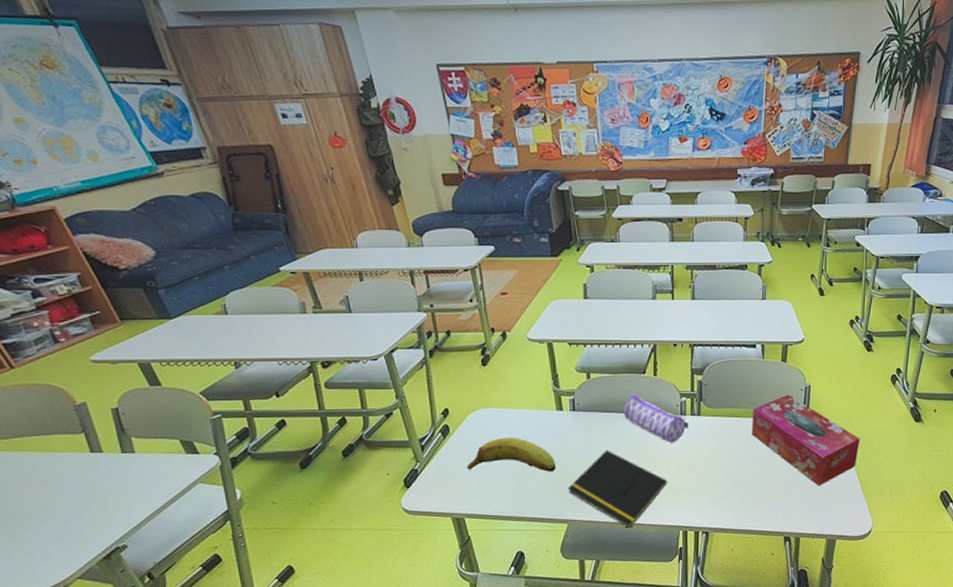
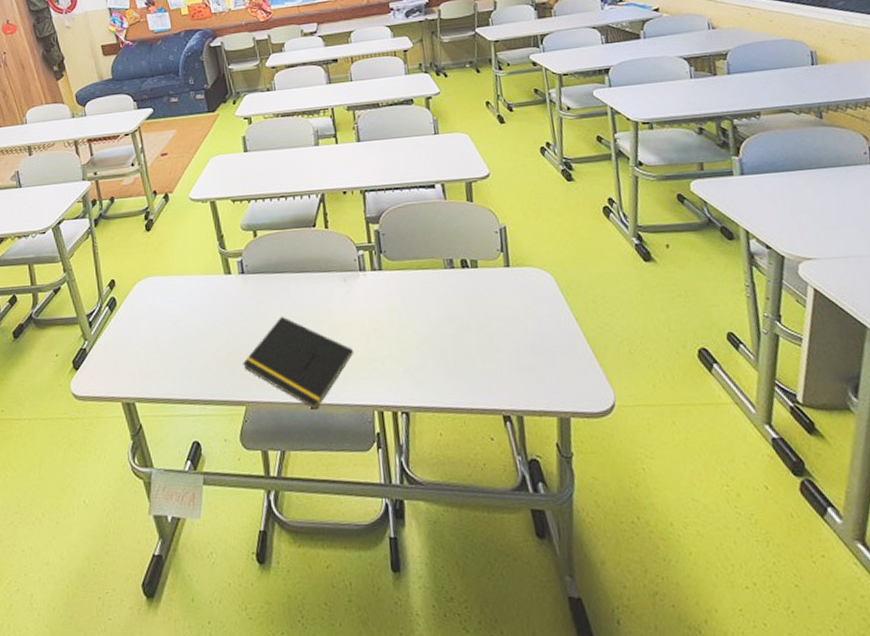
fruit: present [467,437,556,472] -> none [135,307,229,347]
pencil case: present [623,393,689,443] -> none [295,249,371,304]
tissue box: present [752,394,860,486] -> none [442,238,579,349]

